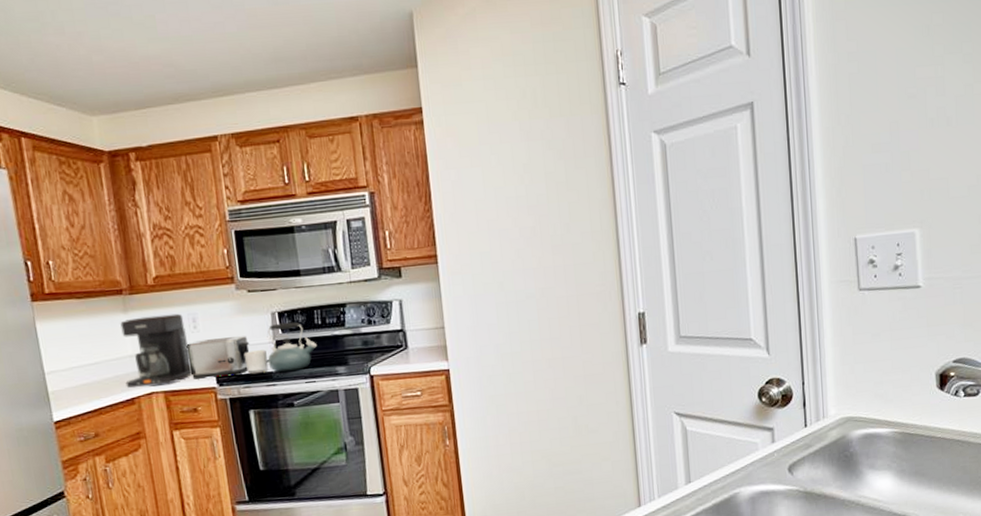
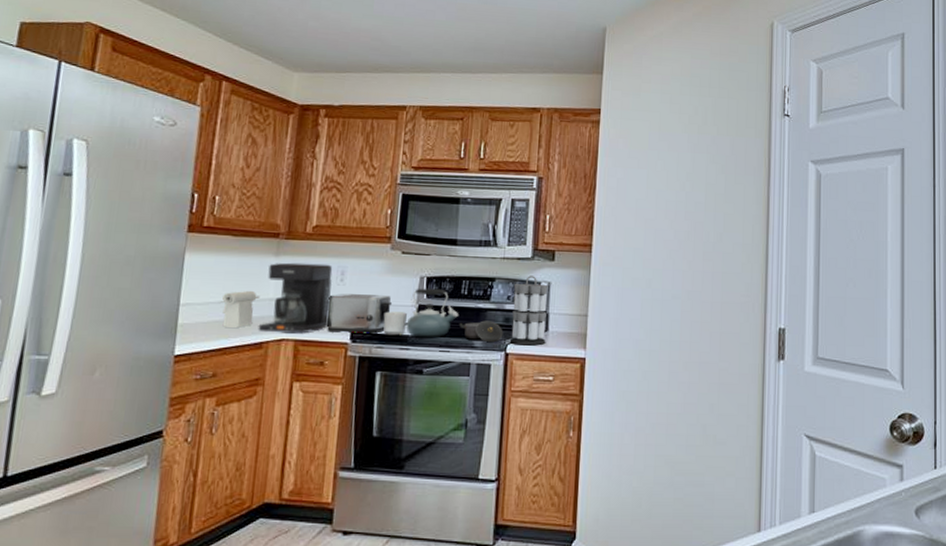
roll-top bag: none [82,350,120,390] -> present [219,290,260,329]
cooking pot: none [319,346,365,369] -> present [459,320,503,343]
spice rack: none [366,295,408,366] -> present [509,276,548,346]

